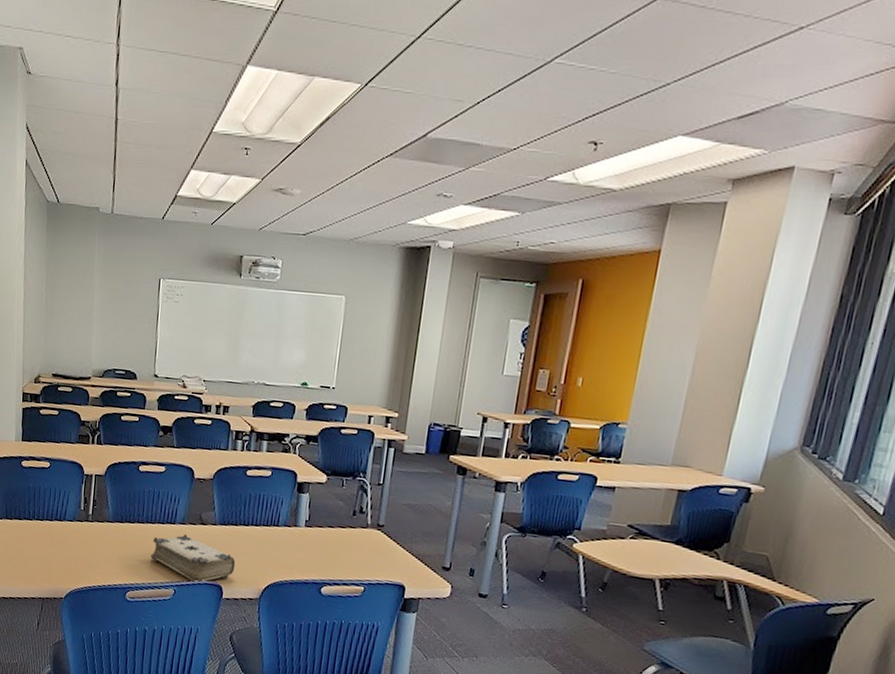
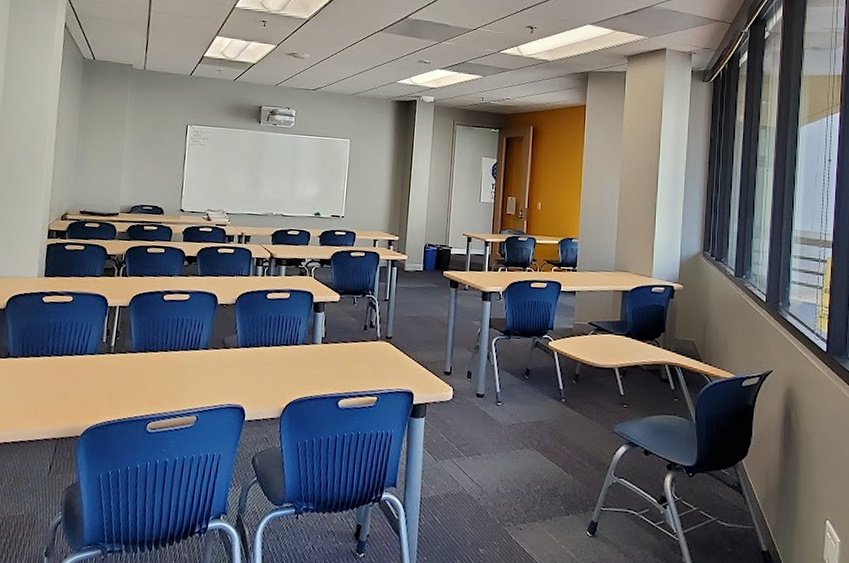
book: present [150,534,236,584] -> none [172,359,257,408]

